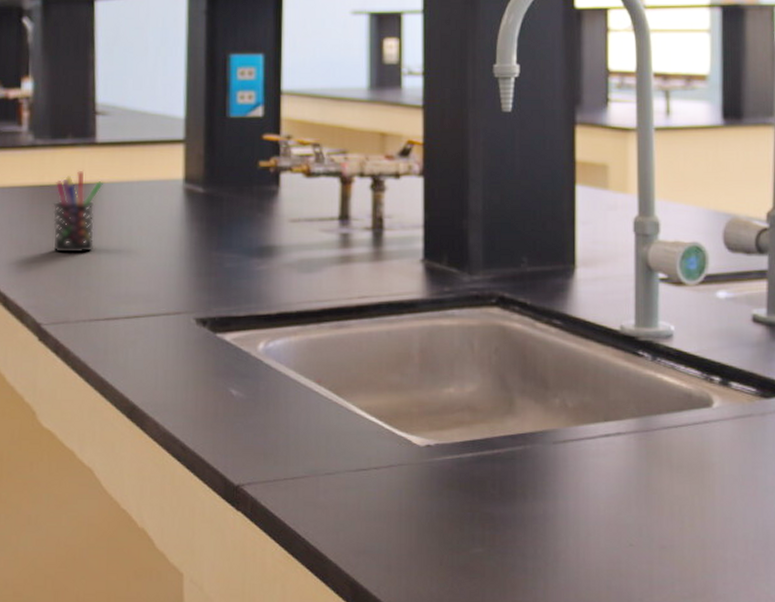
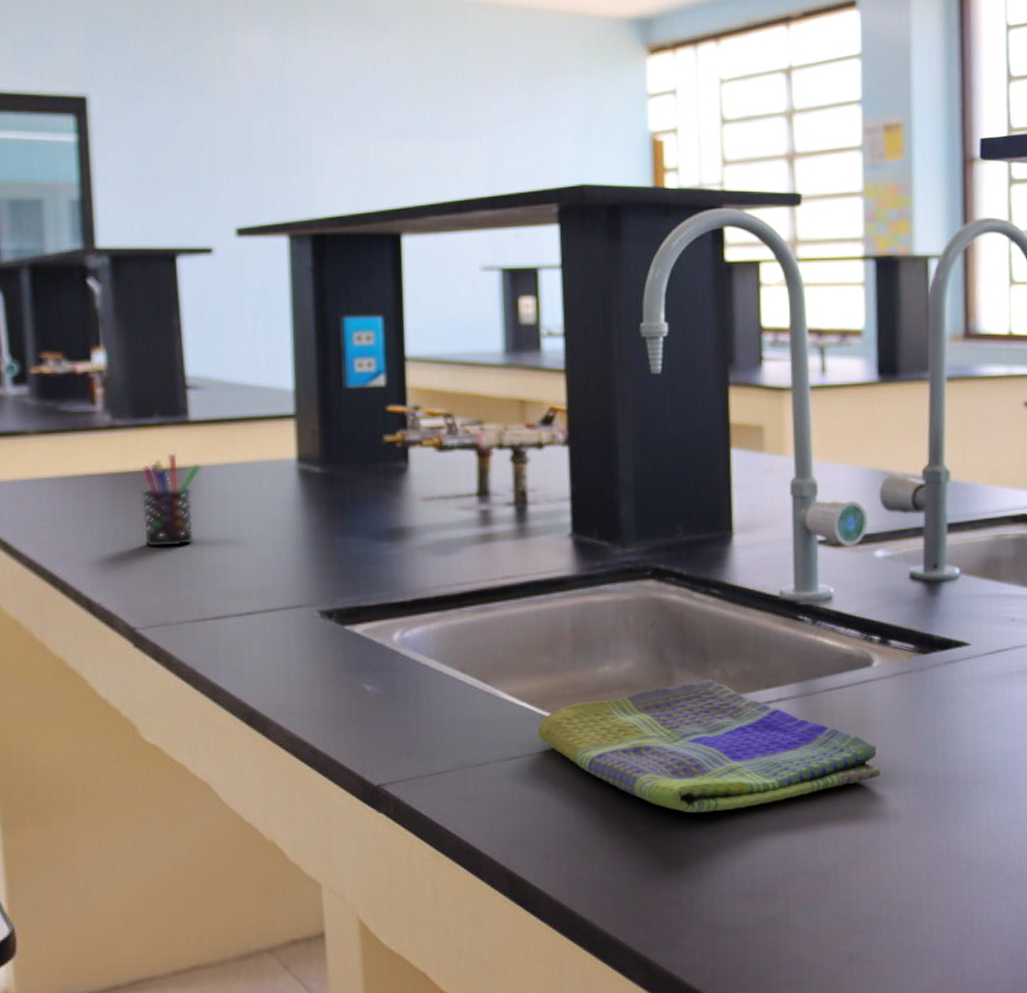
dish towel: none [384,407,720,541] -> present [537,679,881,813]

